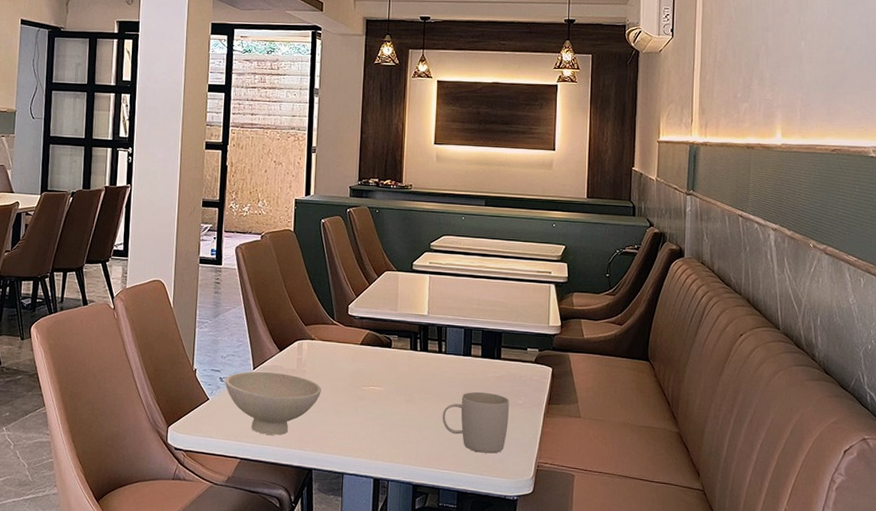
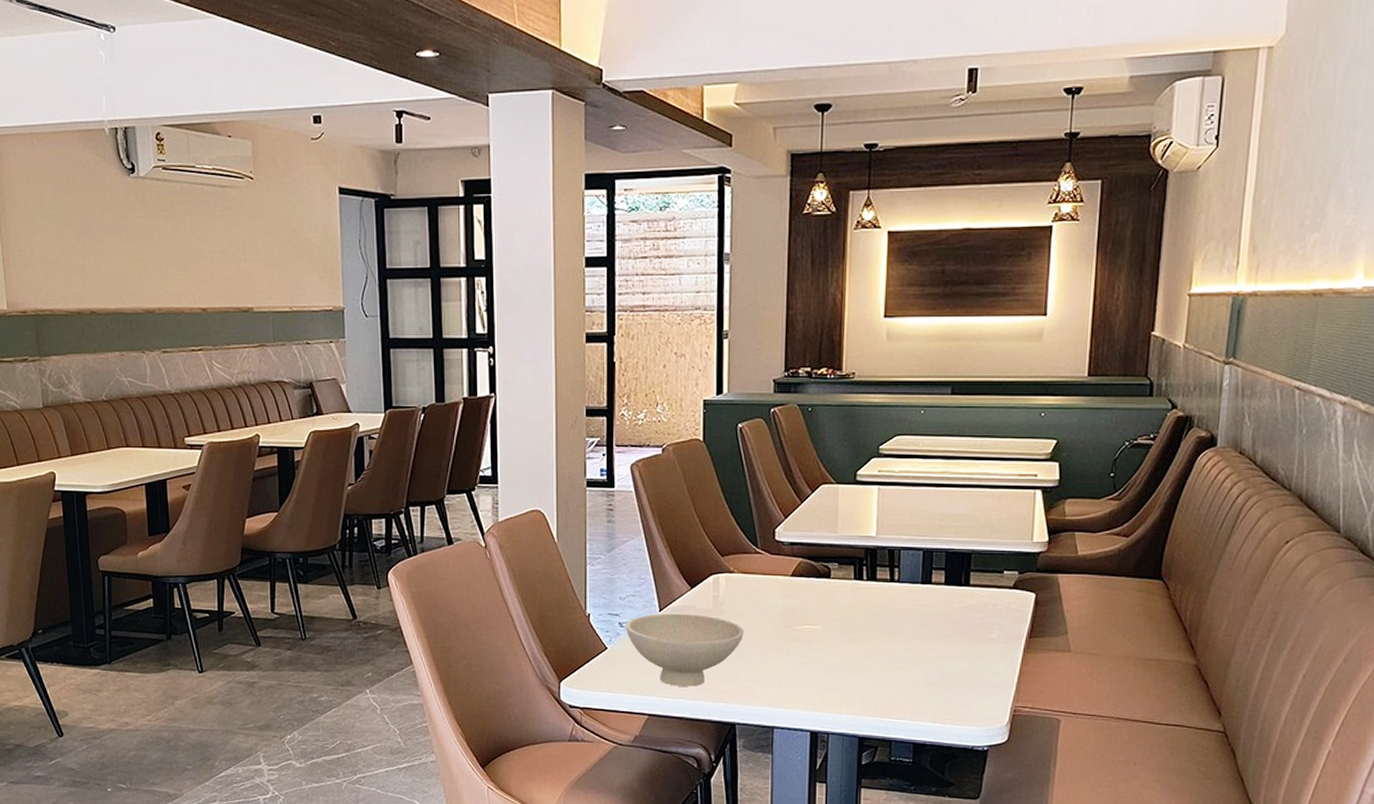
mug: present [442,391,509,454] -> none [894,626,980,698]

